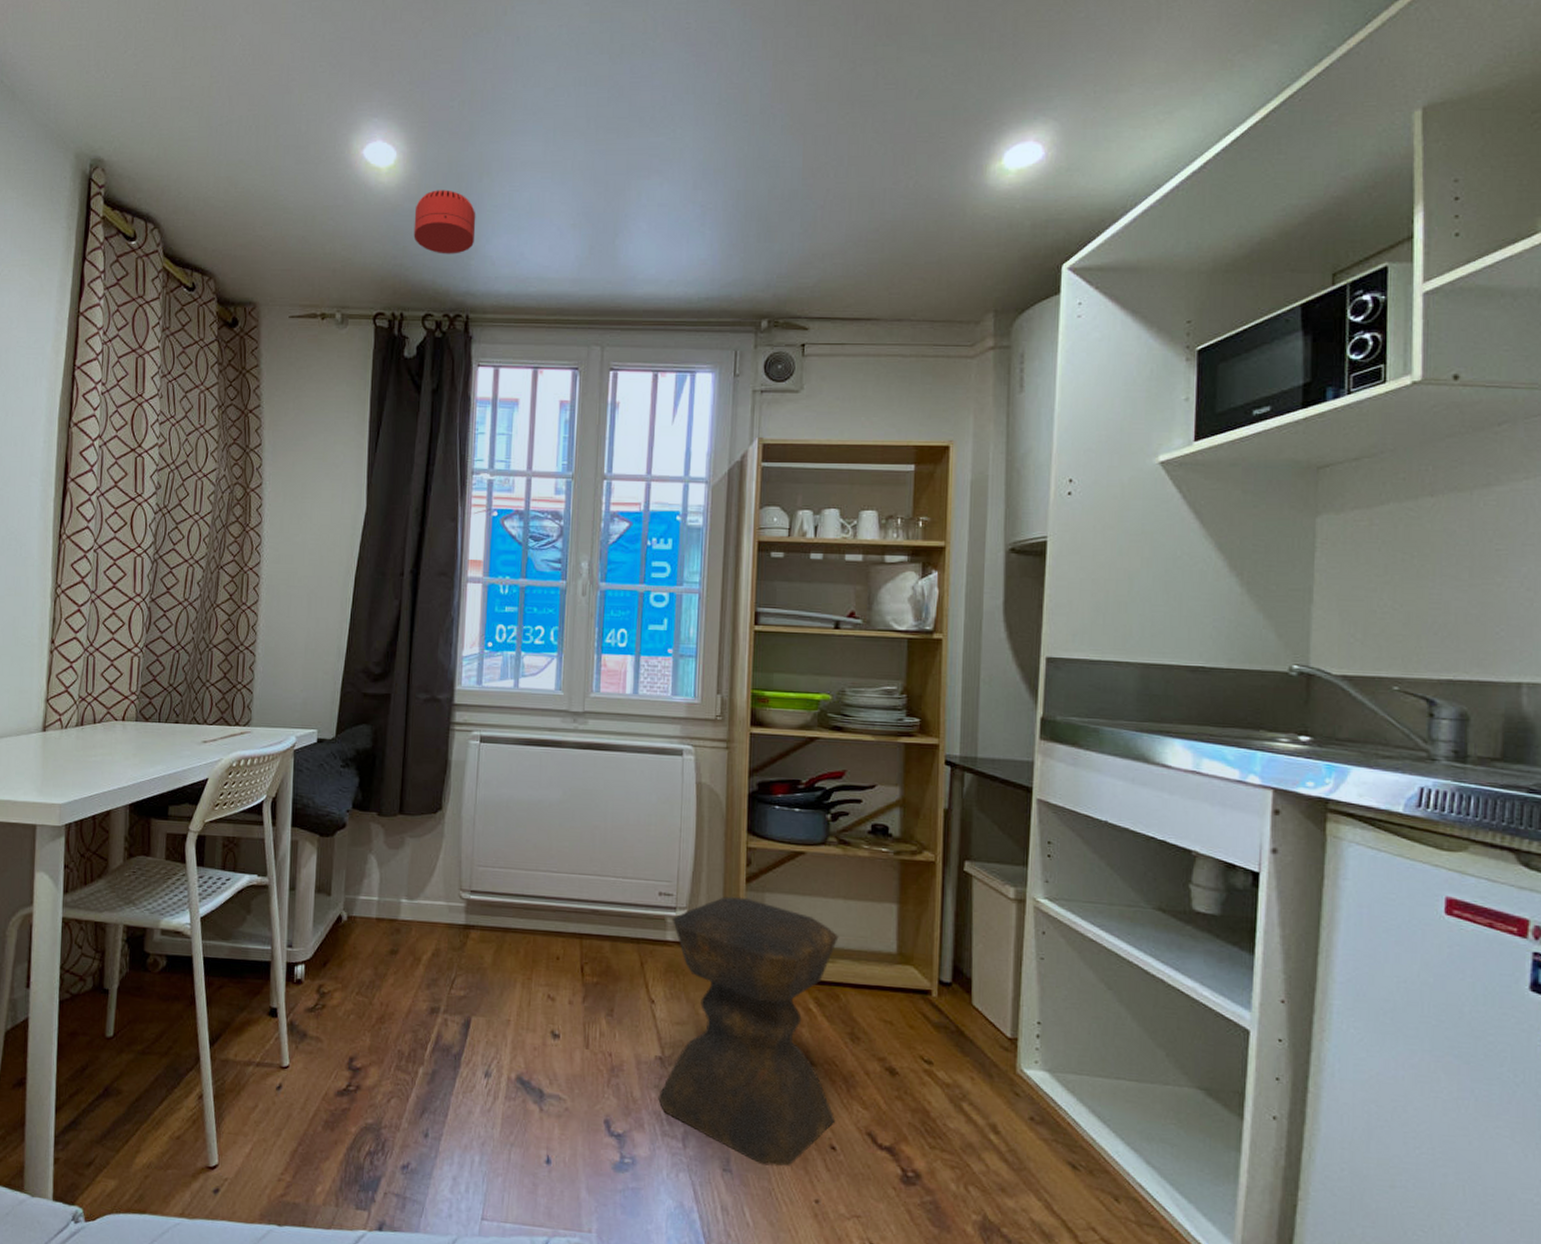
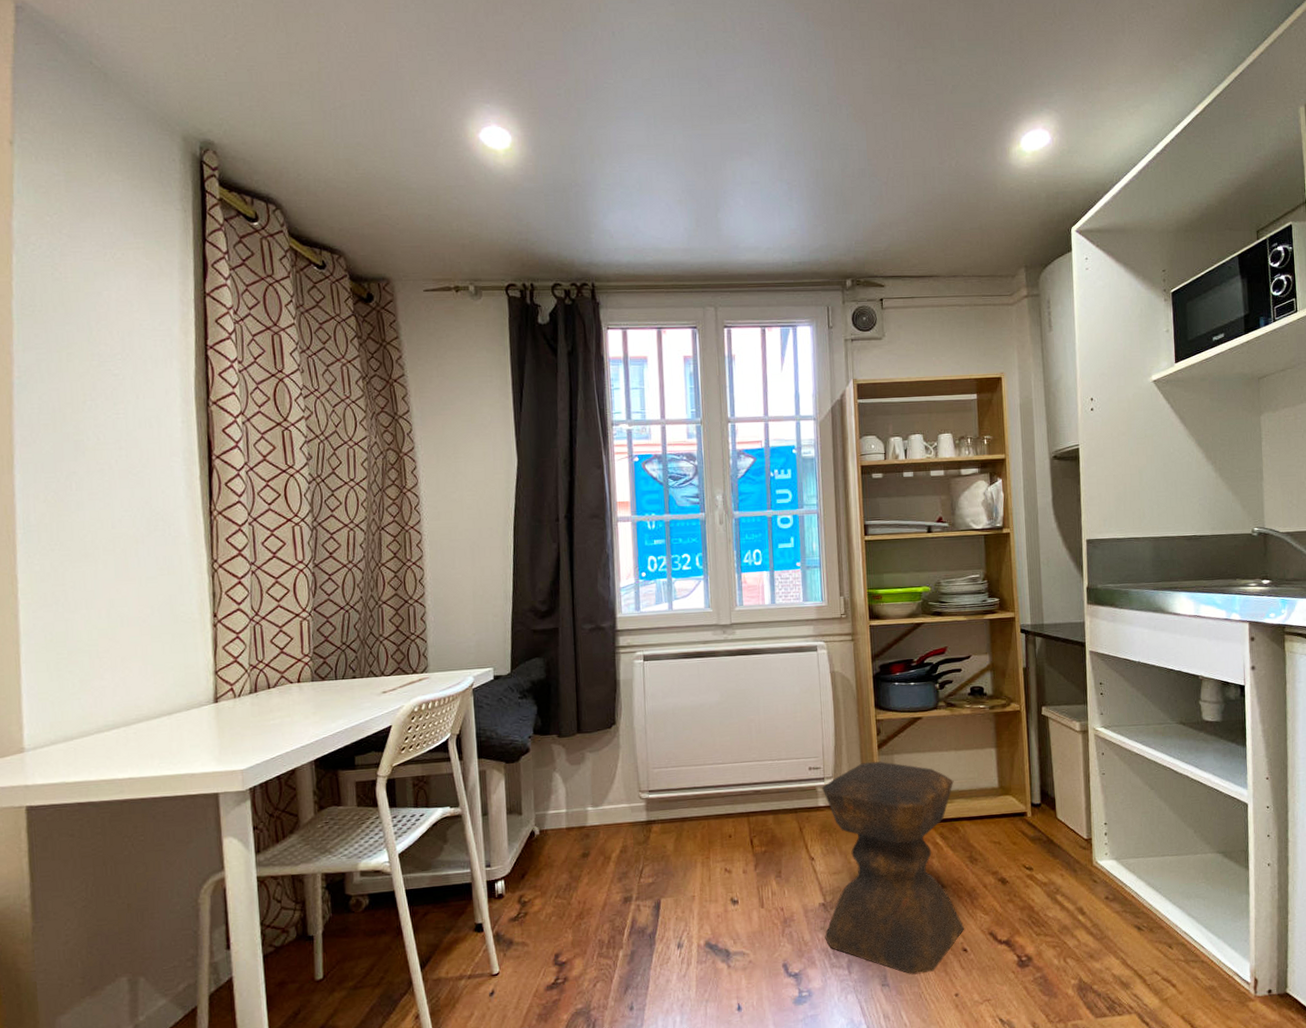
smoke detector: present [413,190,476,254] -> none [534,170,593,229]

